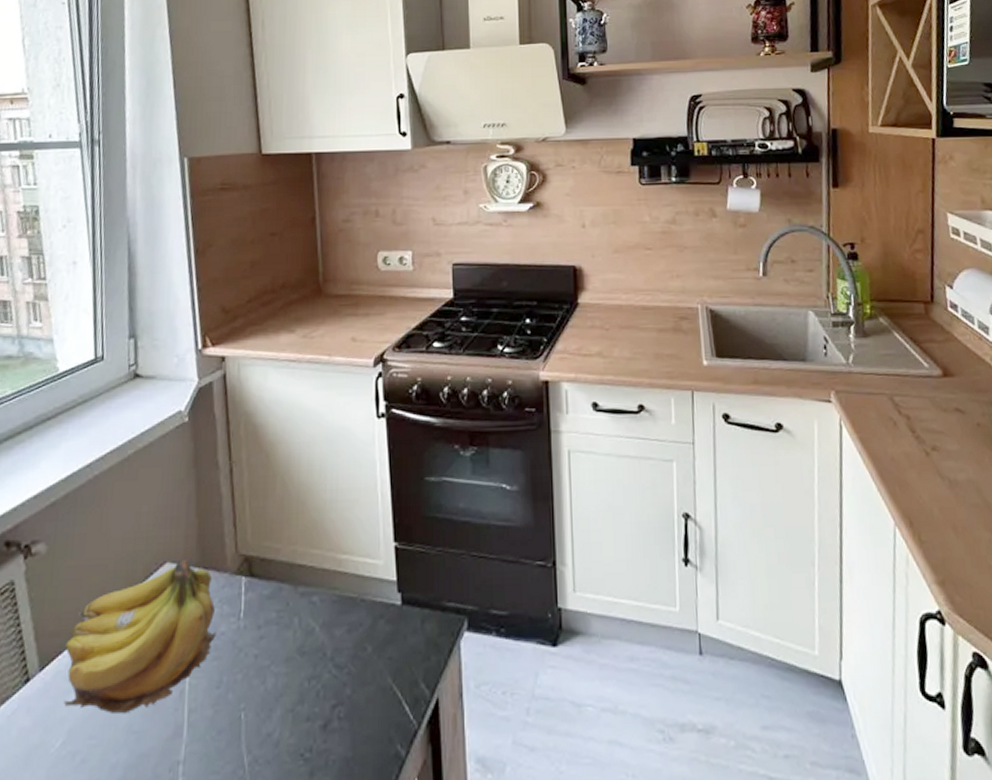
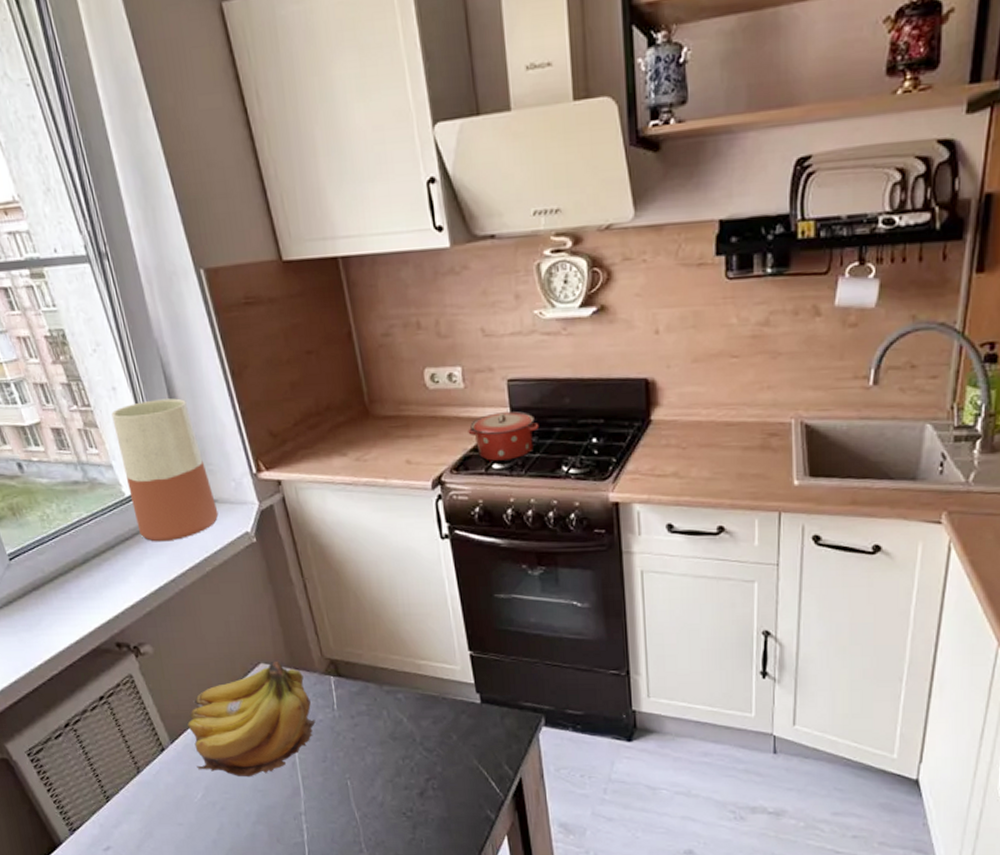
vase: none [64,273,154,422] -> present [111,398,219,542]
casserole: none [413,293,479,341] -> present [468,411,540,462]

